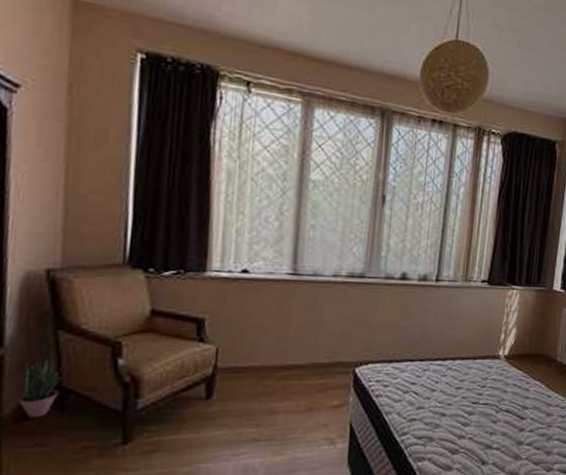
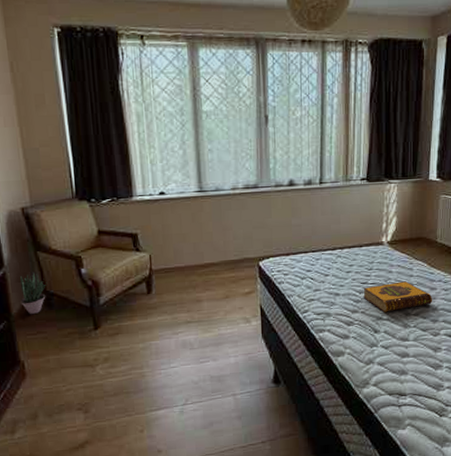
hardback book: none [472,404,549,440] -> present [363,281,433,313]

